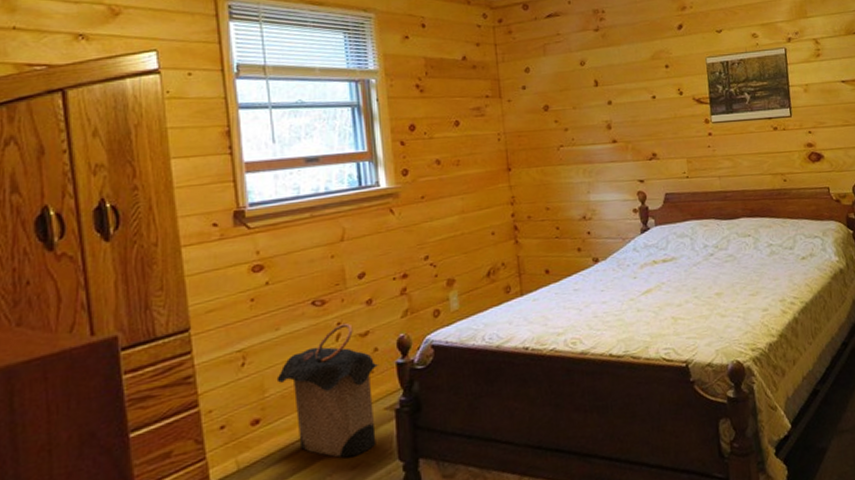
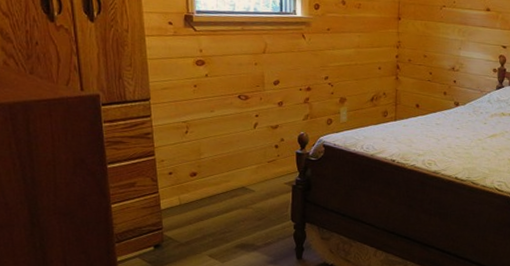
laundry hamper: present [276,322,379,459] -> none [209,115,284,212]

